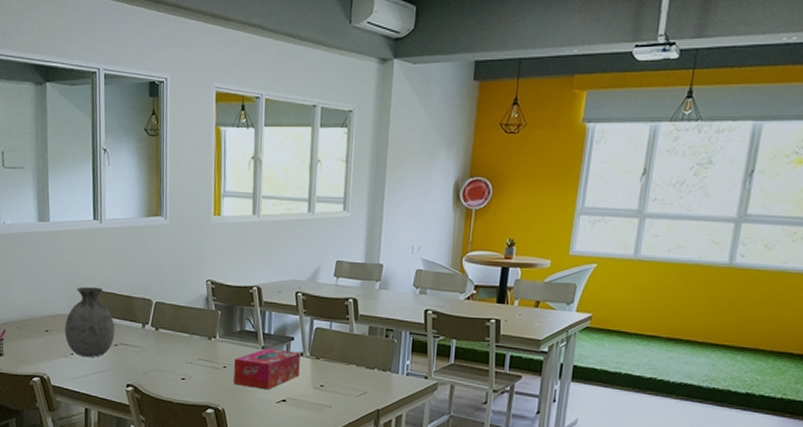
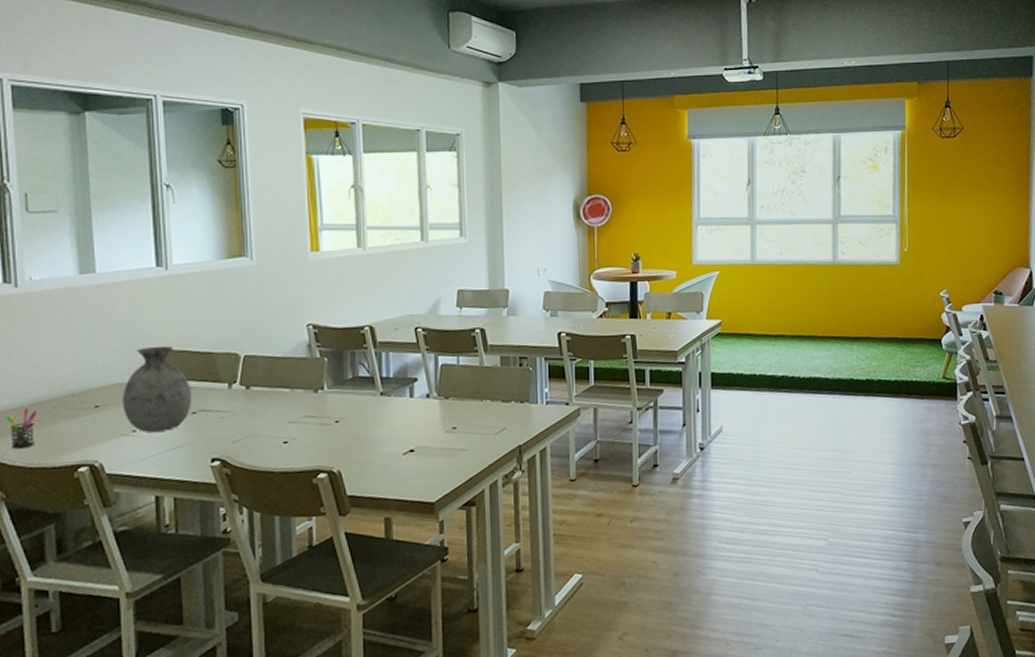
tissue box: present [234,348,300,390] -> none [349,393,427,442]

